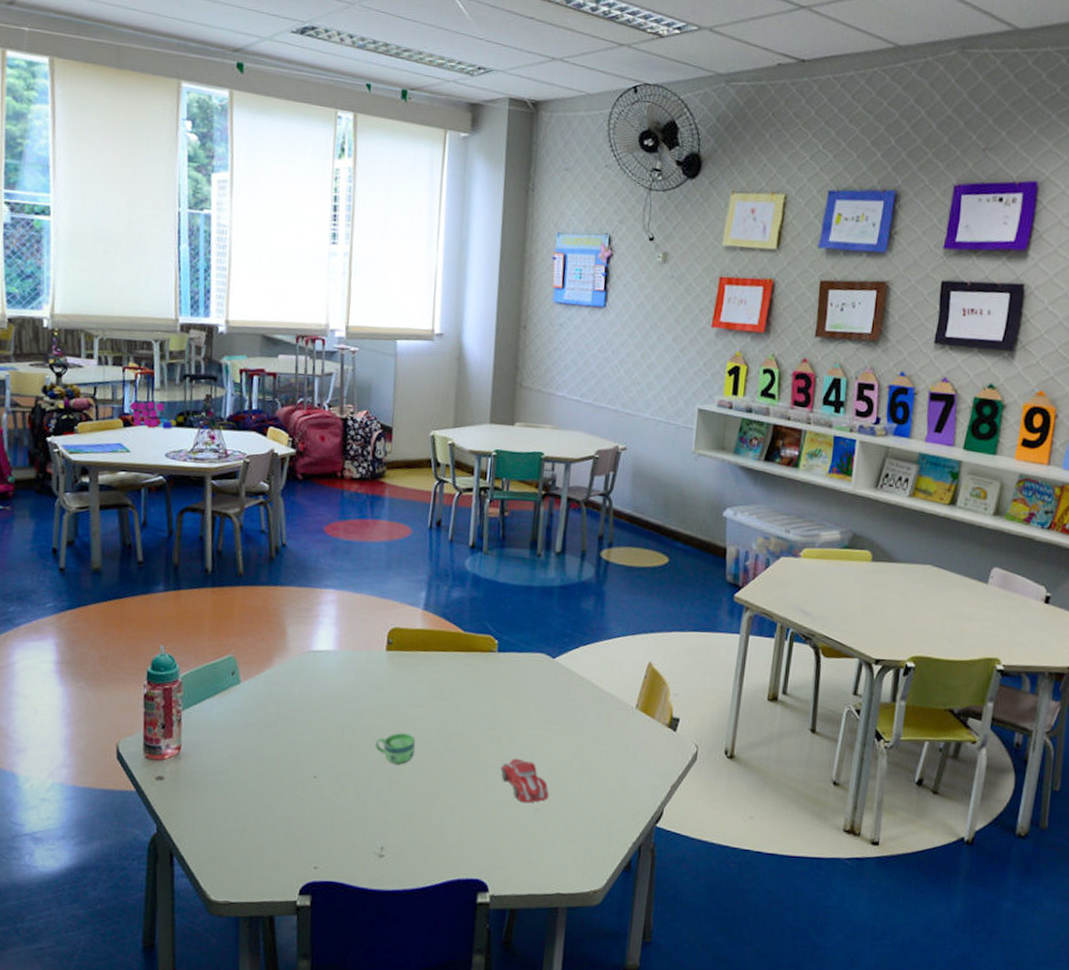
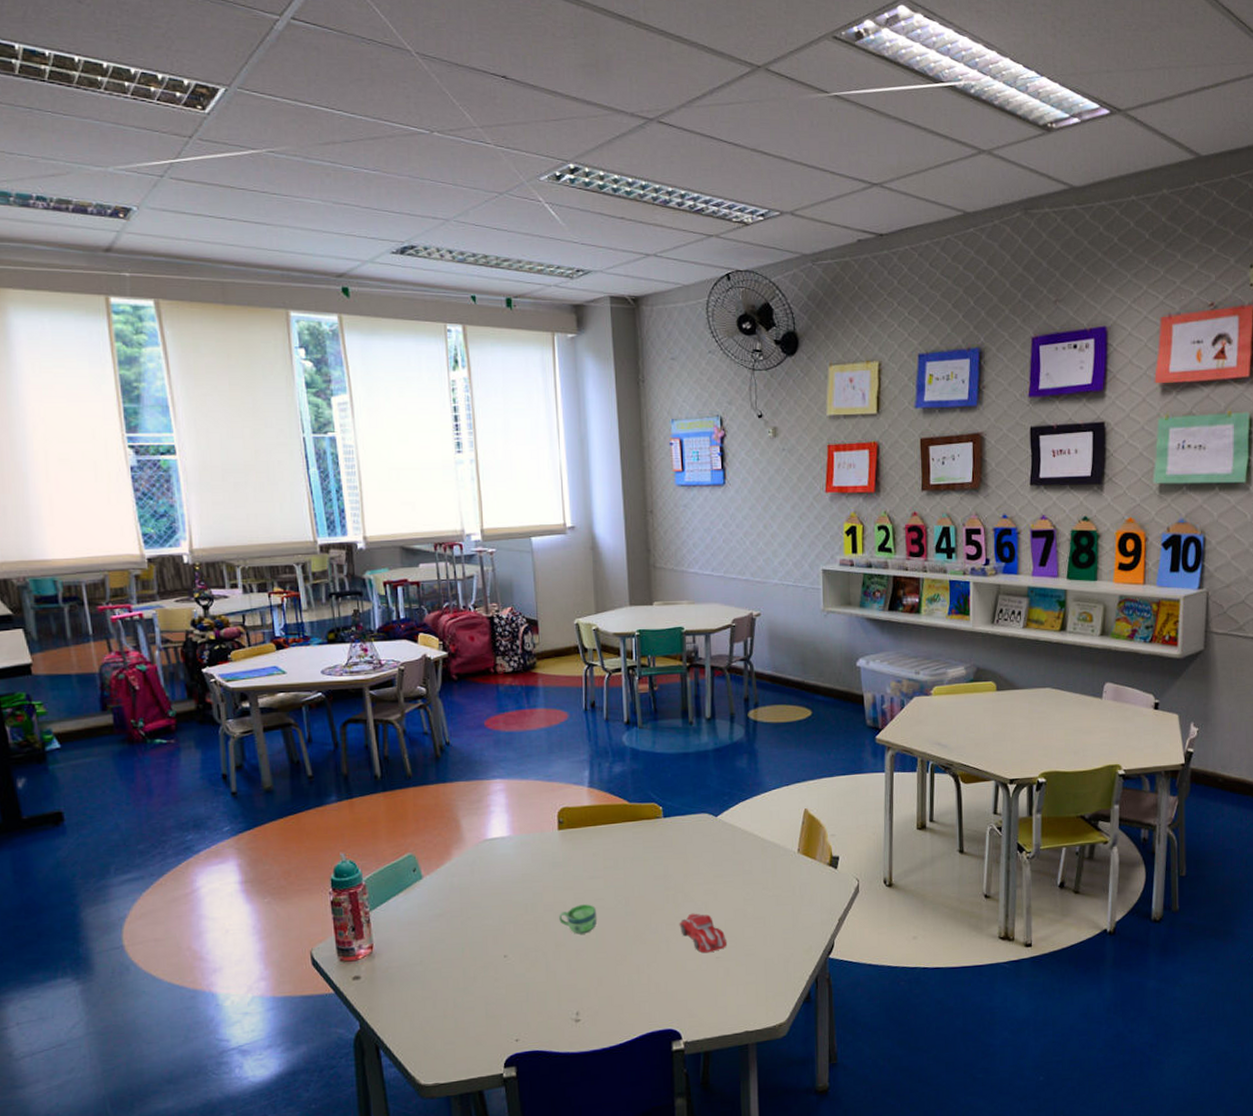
toy blocks: present [129,401,177,429] -> none [280,623,329,648]

